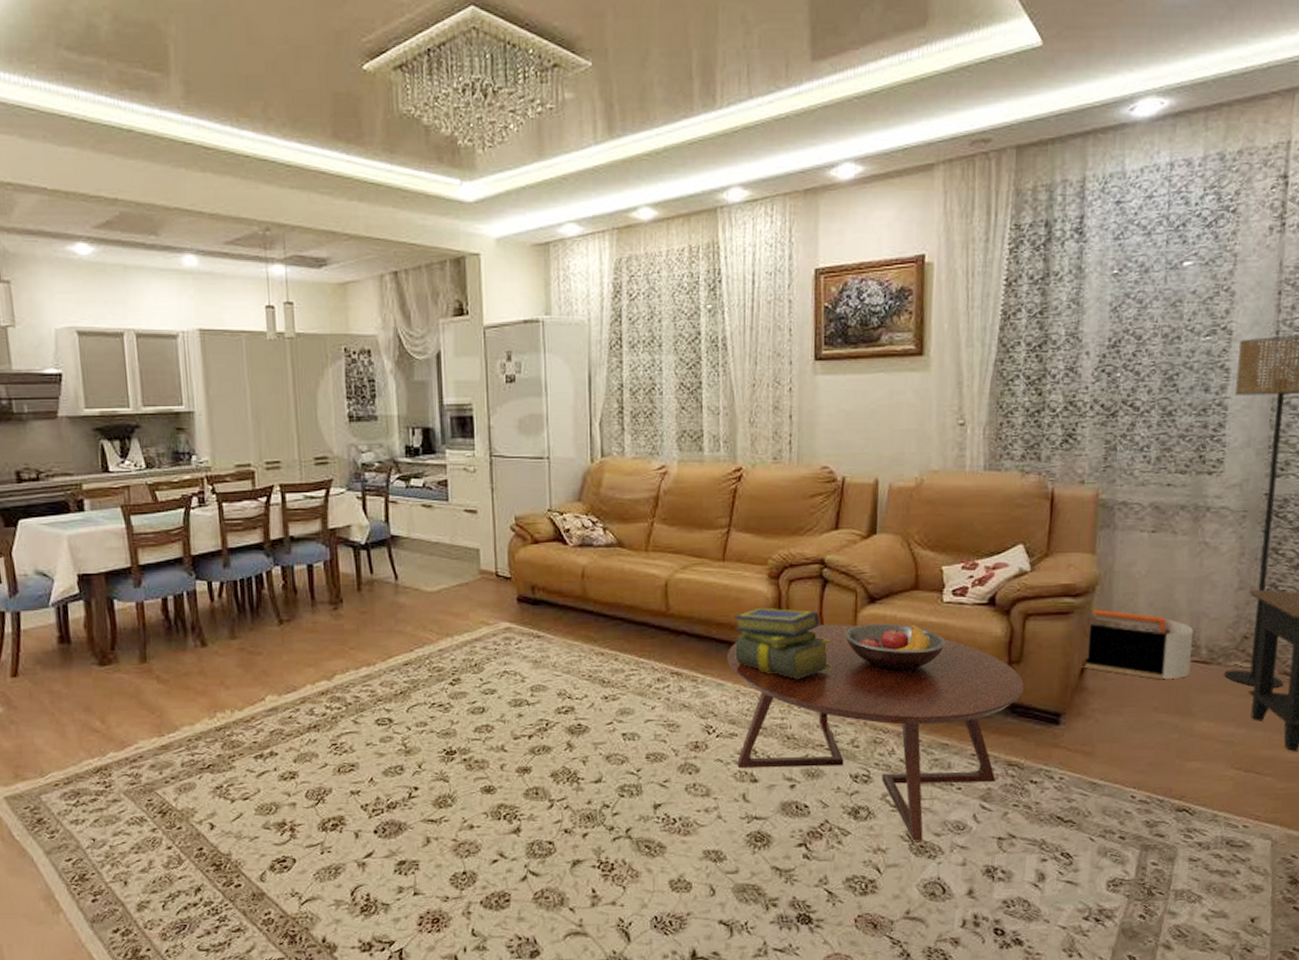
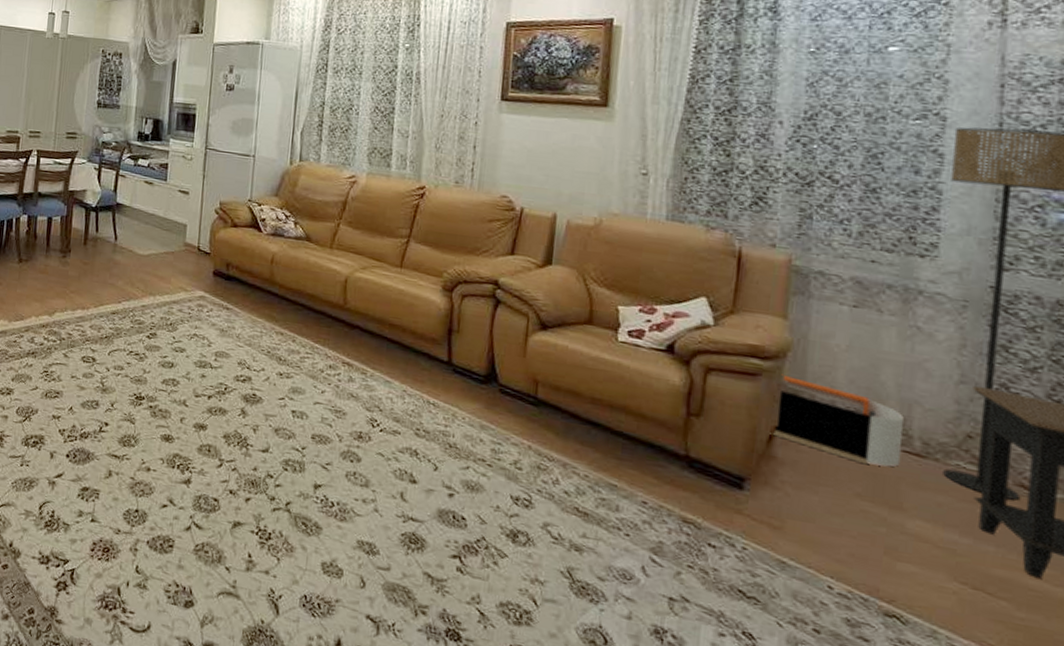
coffee table: present [727,624,1024,841] -> none [396,341,703,582]
stack of books: present [734,607,831,679] -> none [404,315,499,391]
fruit bowl: present [844,623,946,670] -> none [513,349,619,402]

